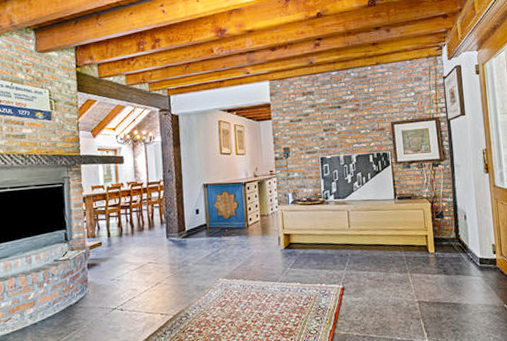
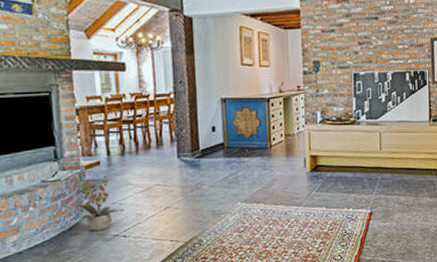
potted plant: none [78,253,122,305] -> present [71,173,125,231]

